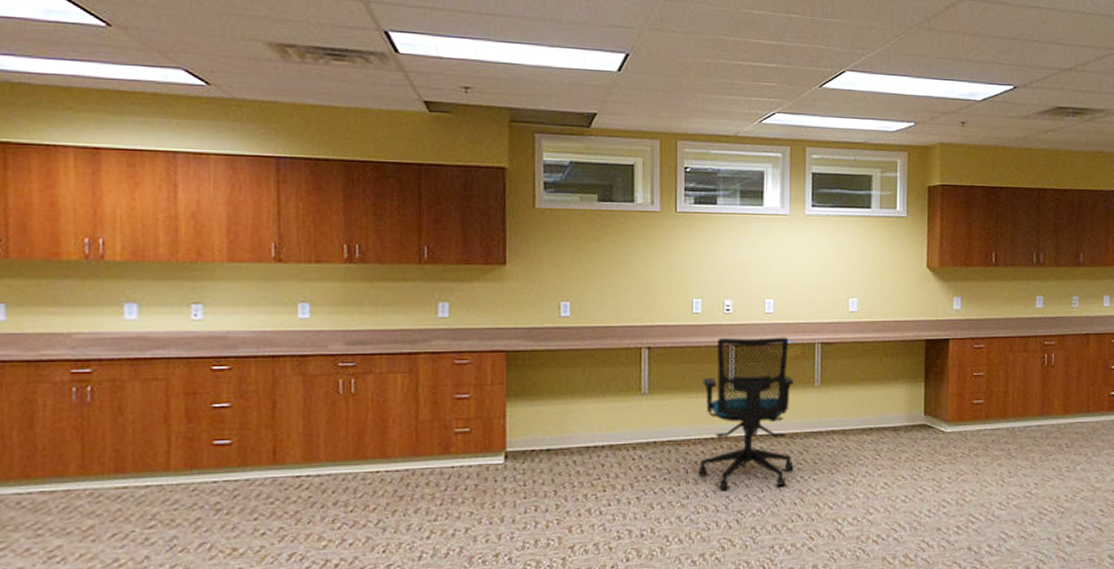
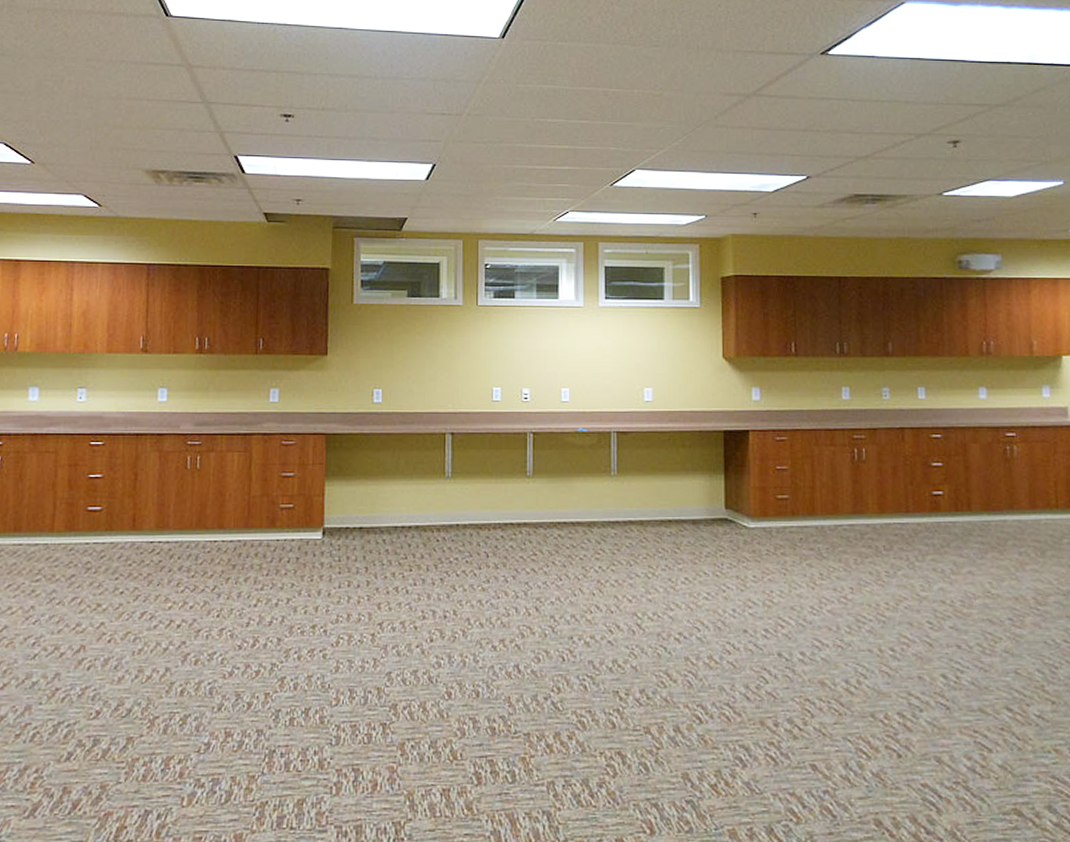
office chair: present [699,337,794,491] -> none [499,424,592,577]

